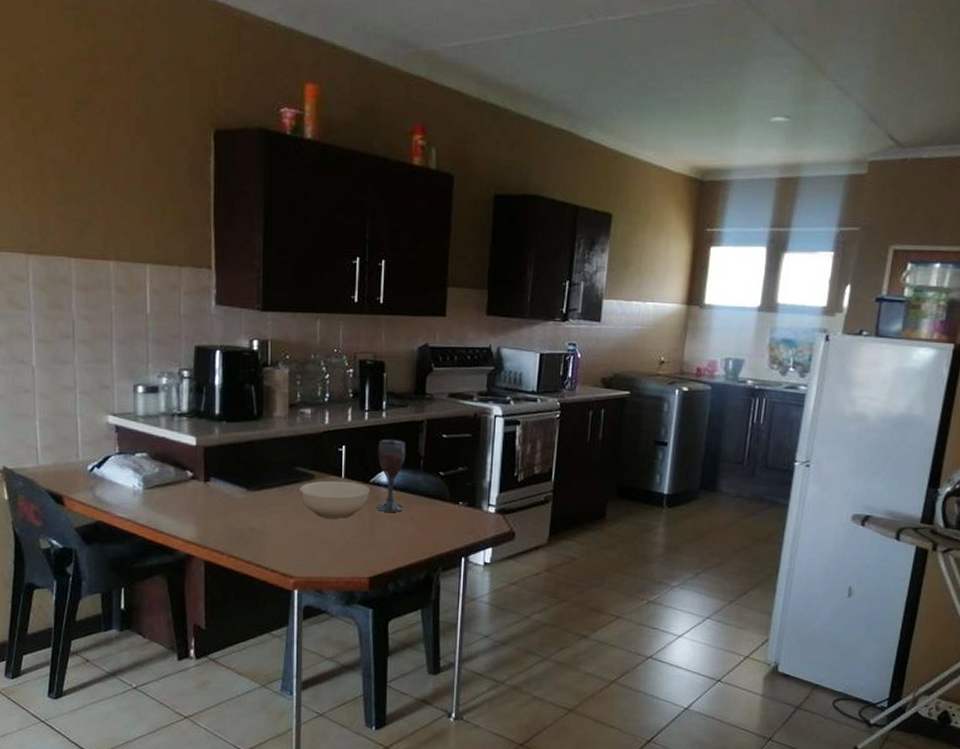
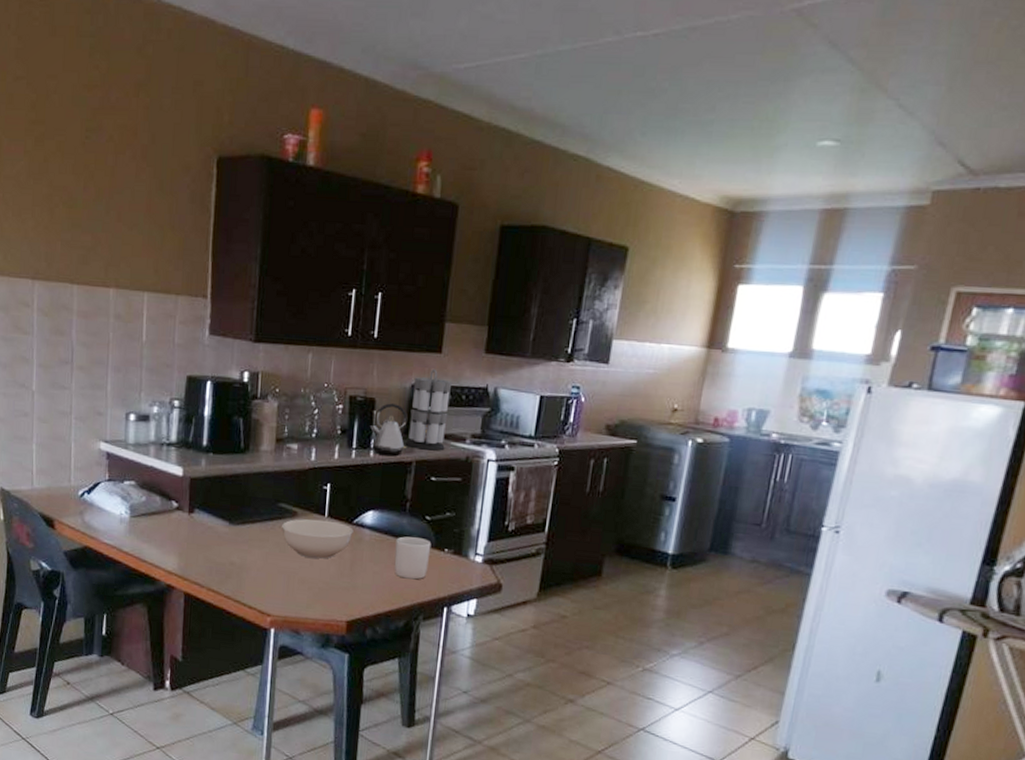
cup: present [377,438,406,512] -> none [358,478,393,556]
kettle: none [380,366,418,417] -> present [369,403,409,457]
mug: none [411,492,446,533] -> present [393,536,432,580]
spice rack: none [415,331,458,409] -> present [405,368,453,451]

